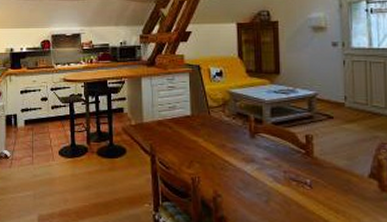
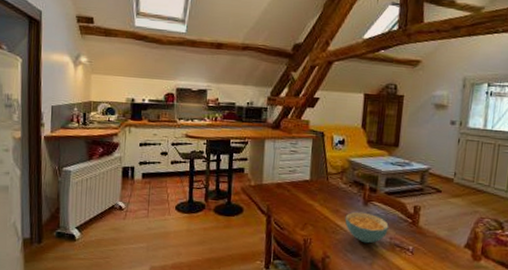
cereal bowl: none [232,145,281,179] -> present [345,212,389,244]

